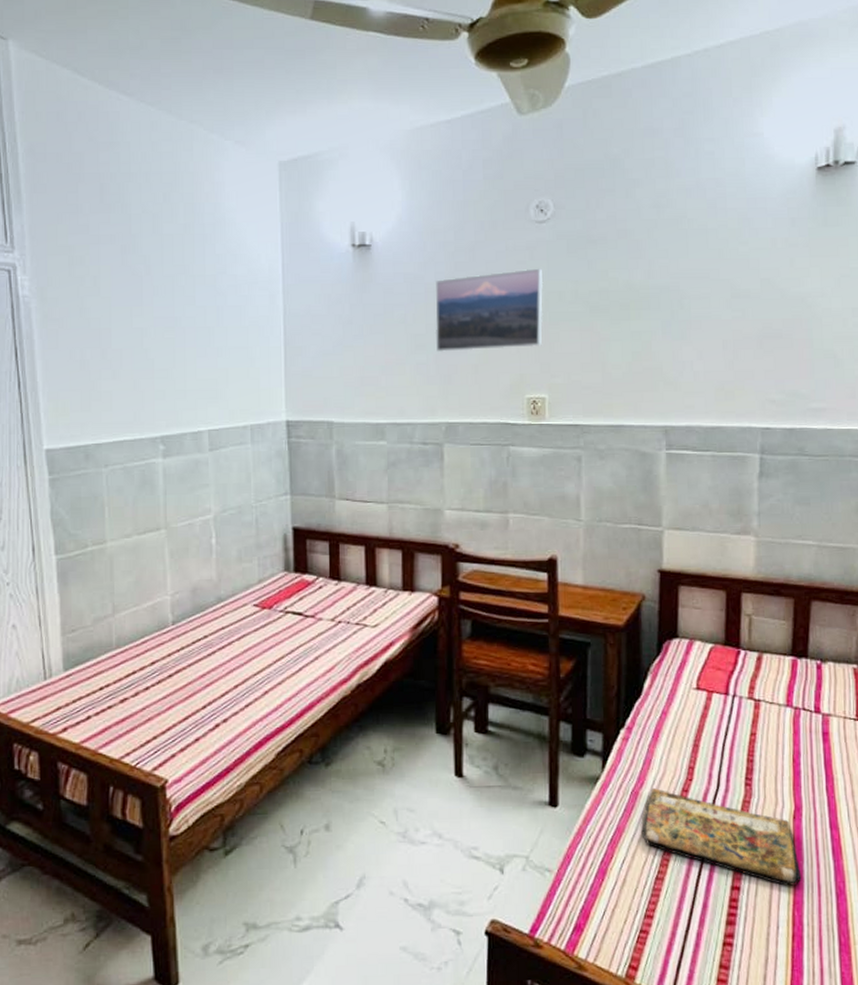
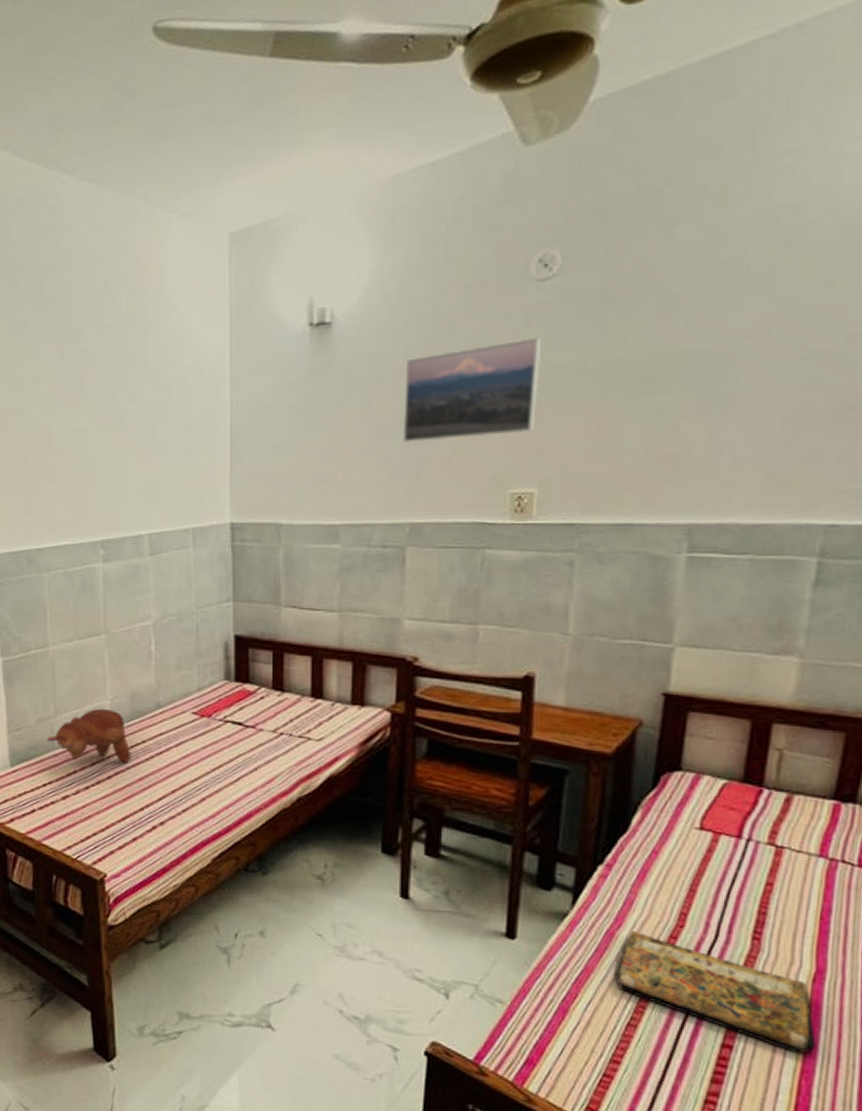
toy: none [104,604,193,660] -> present [47,708,131,763]

